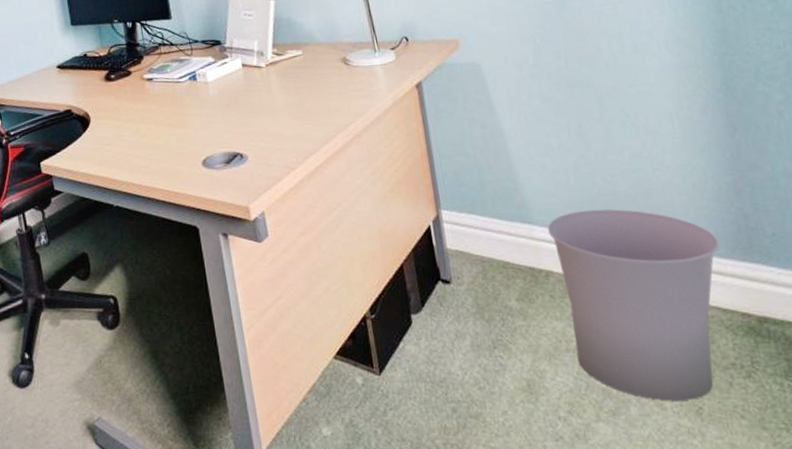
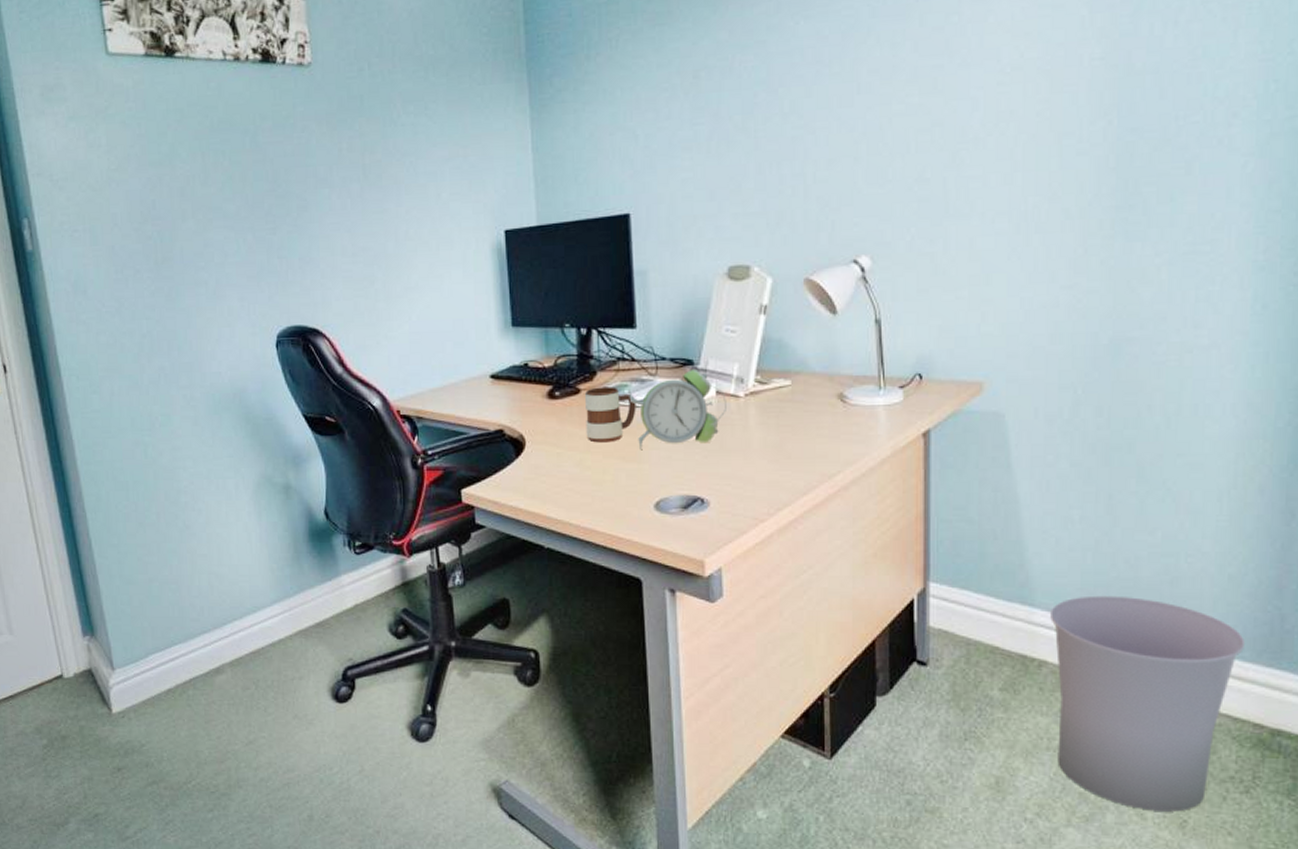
mug: none [135,67,179,114] -> present [584,387,636,443]
alarm clock: none [171,48,252,118] -> present [629,370,726,451]

